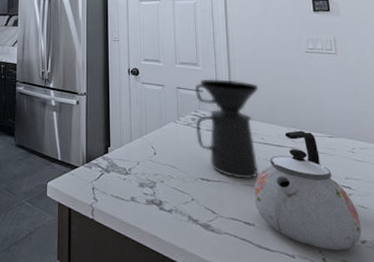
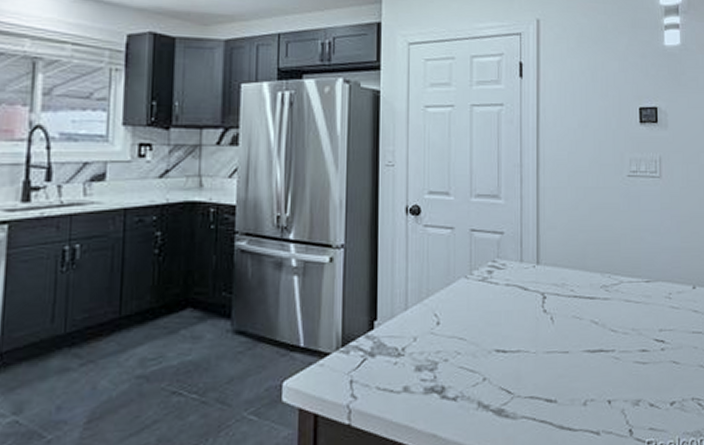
coffee maker: present [195,79,259,179] -> none [492,215,572,345]
kettle: present [253,130,362,251] -> none [558,276,671,419]

